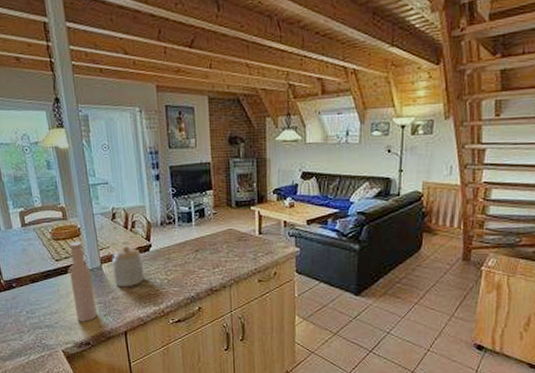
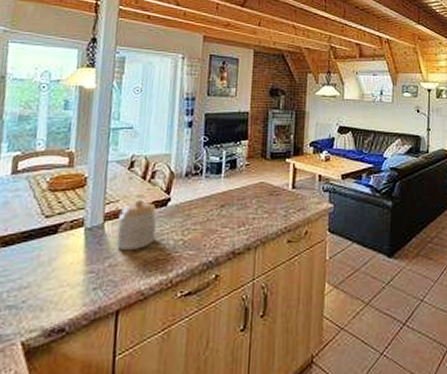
bottle: present [69,242,98,322] -> none [54,194,89,299]

